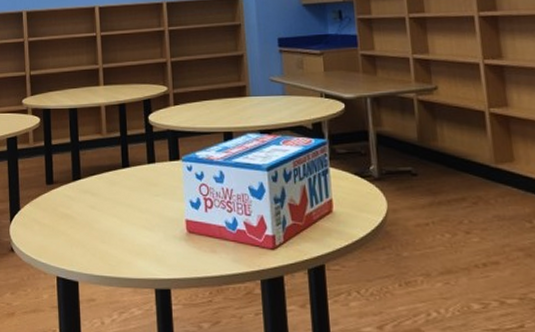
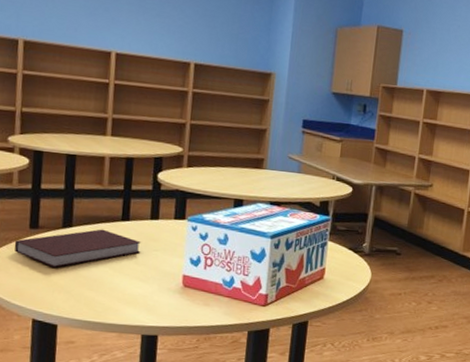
notebook: none [35,178,143,222] -> present [14,229,141,268]

